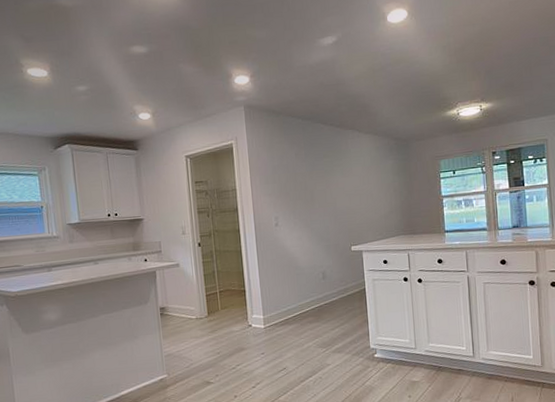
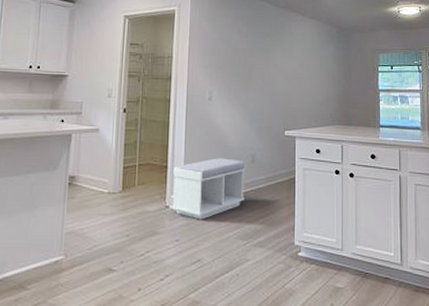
bench: none [251,277,320,334] -> present [172,158,246,220]

